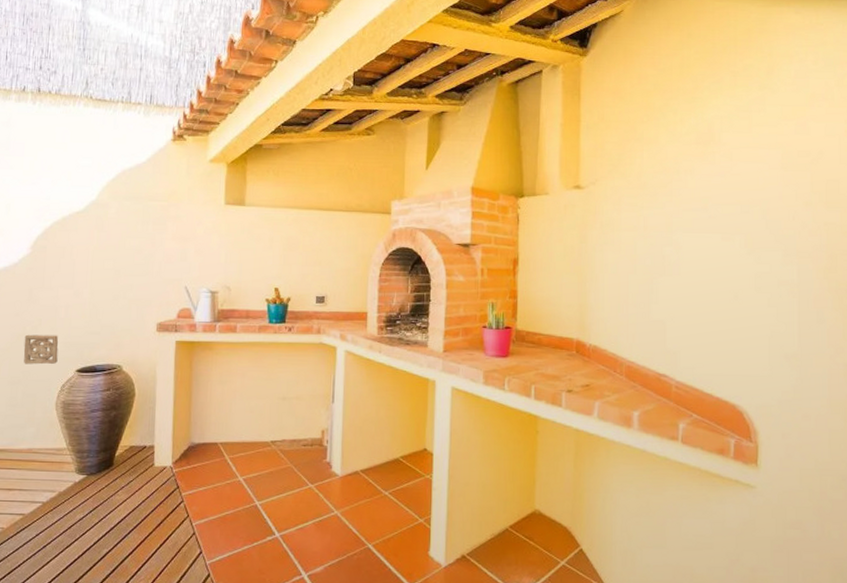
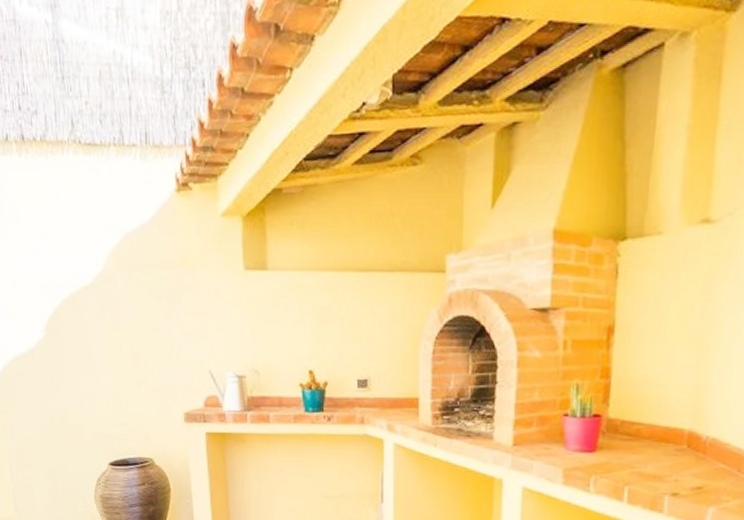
wall ornament: present [23,334,59,365] -> none [54,425,90,457]

